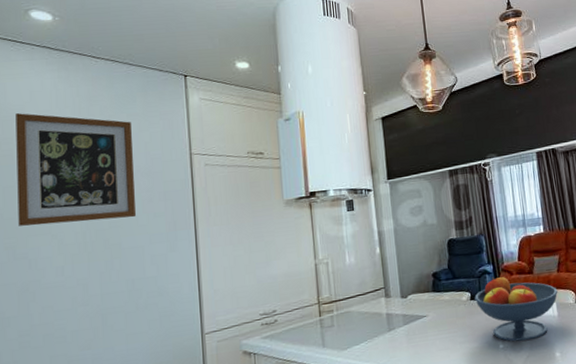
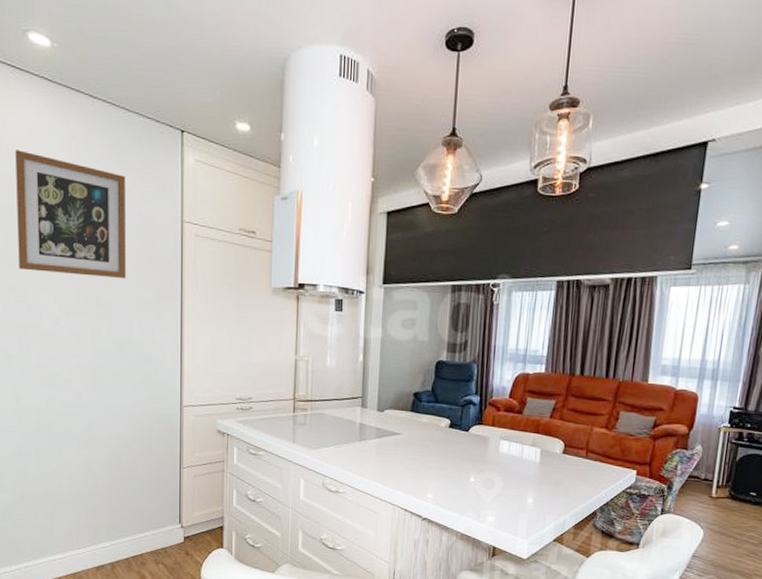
fruit bowl: present [474,277,558,342] -> none [453,409,546,480]

